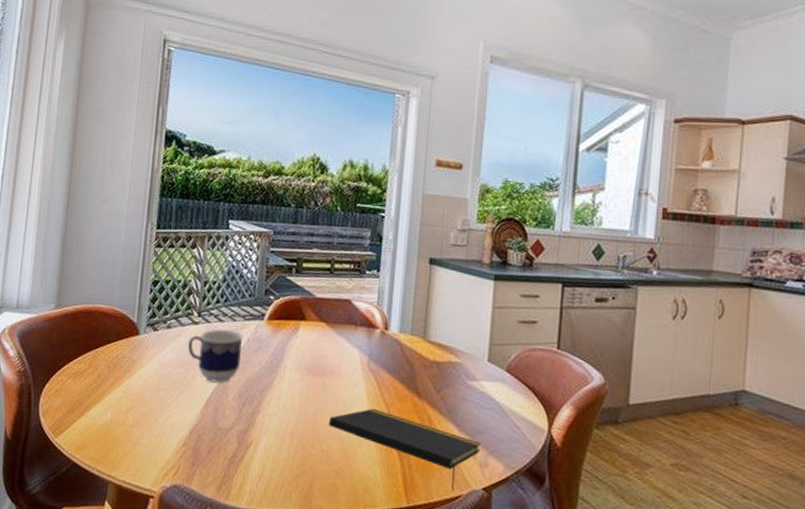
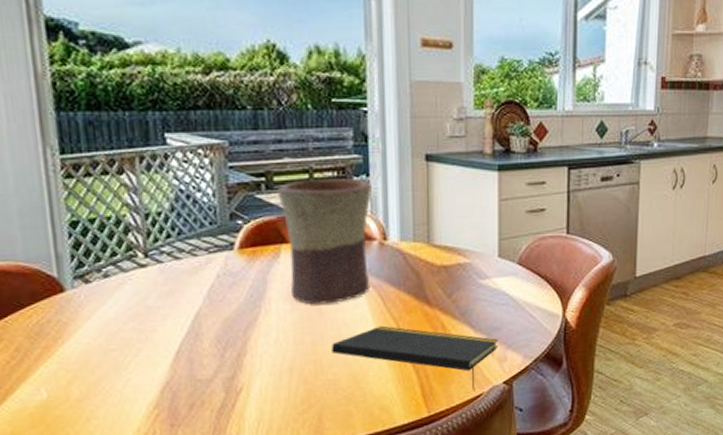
cup: present [188,329,244,383] -> none [138,267,212,331]
flower pot: none [303,268,381,380] -> present [277,178,372,305]

